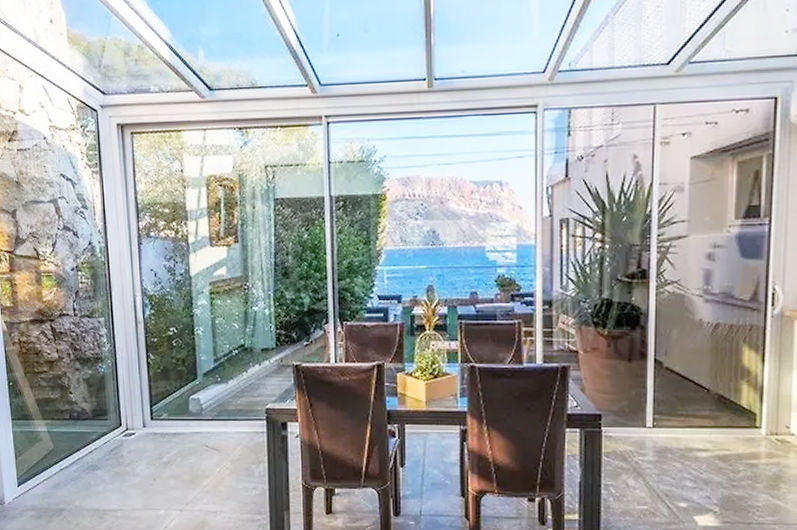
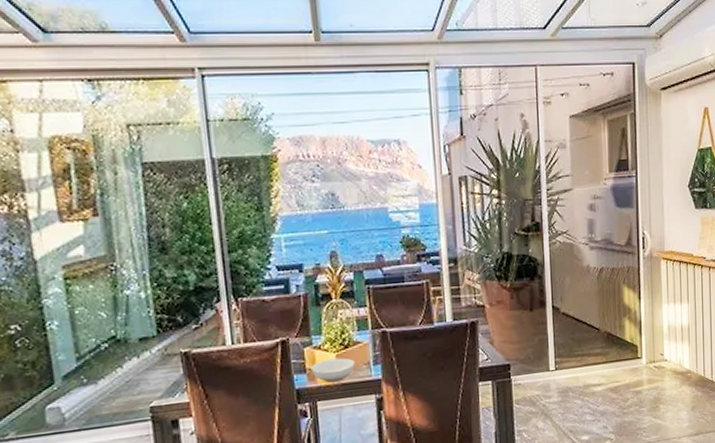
bowl: none [402,386,442,409] -> present [310,357,355,383]

